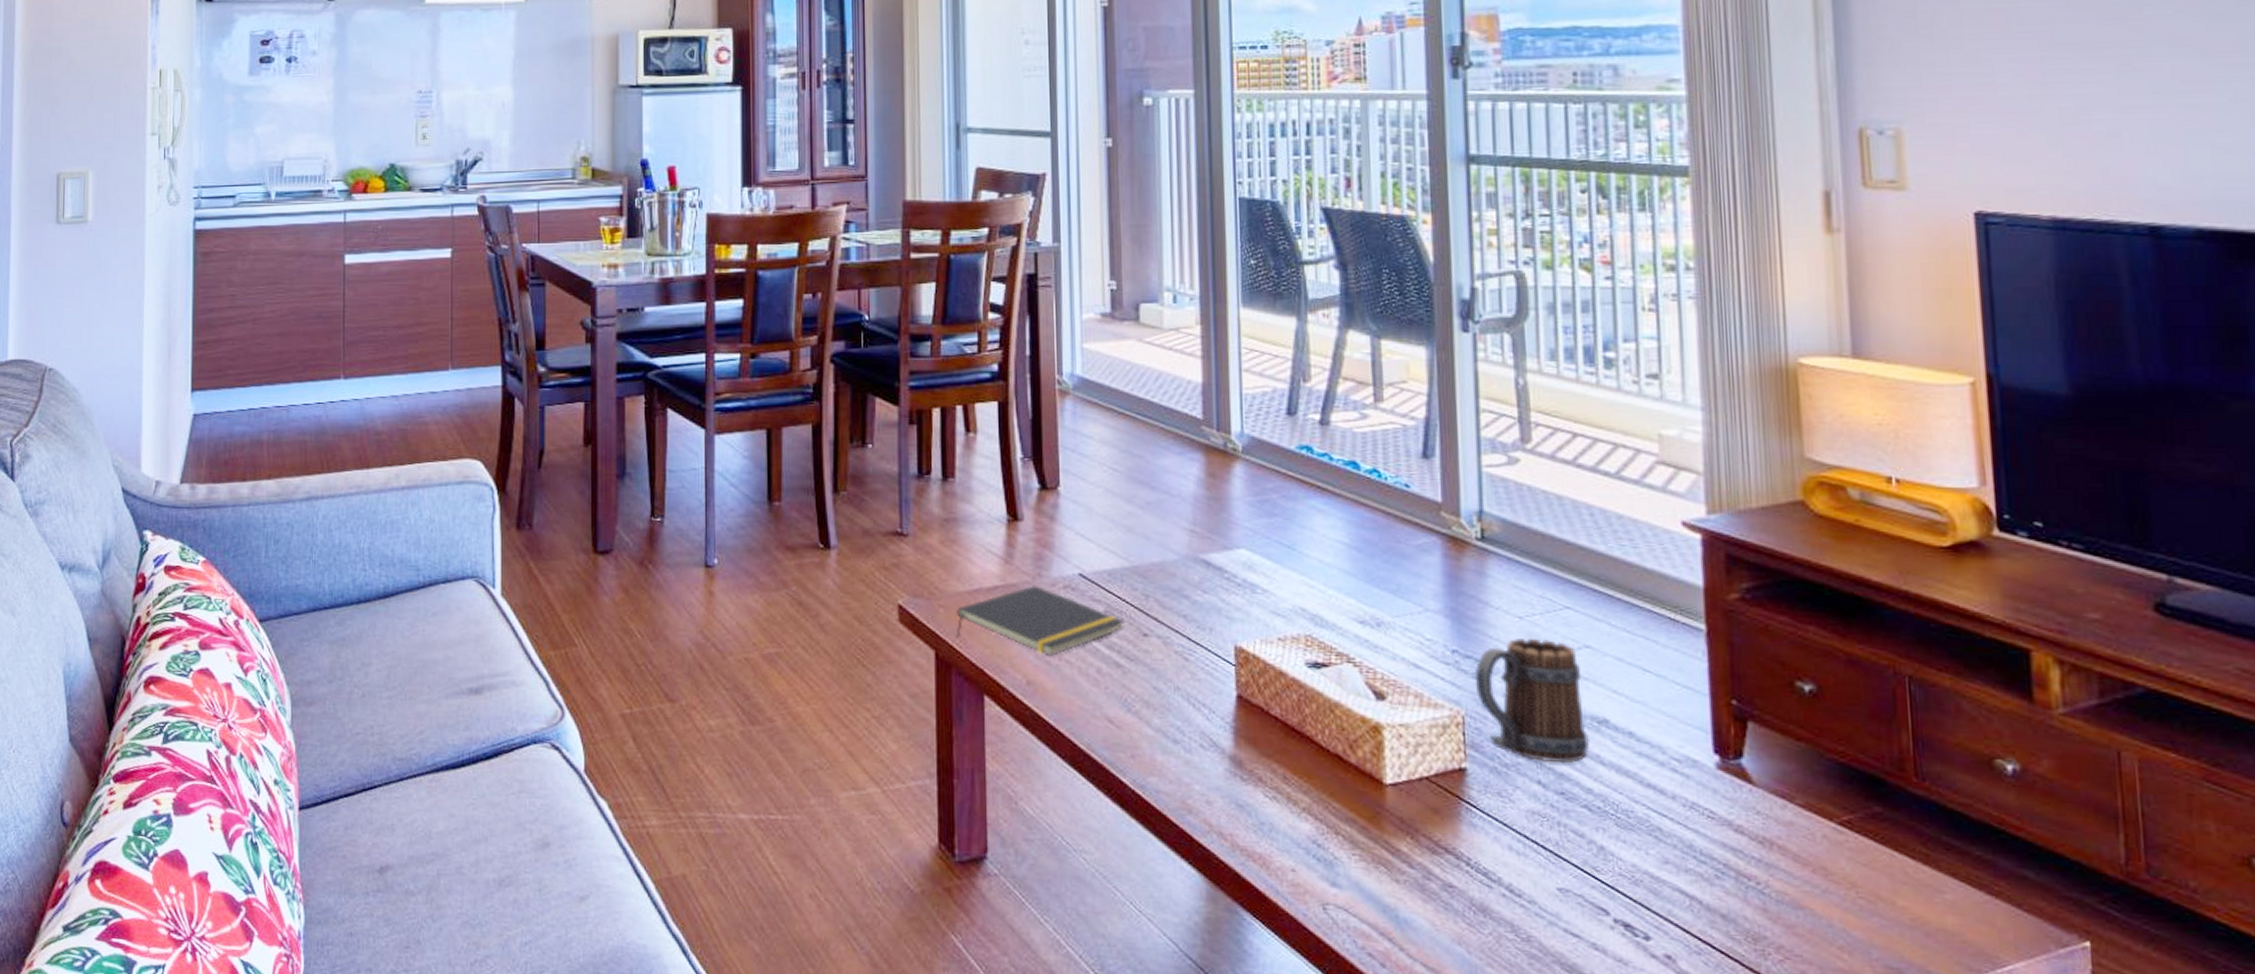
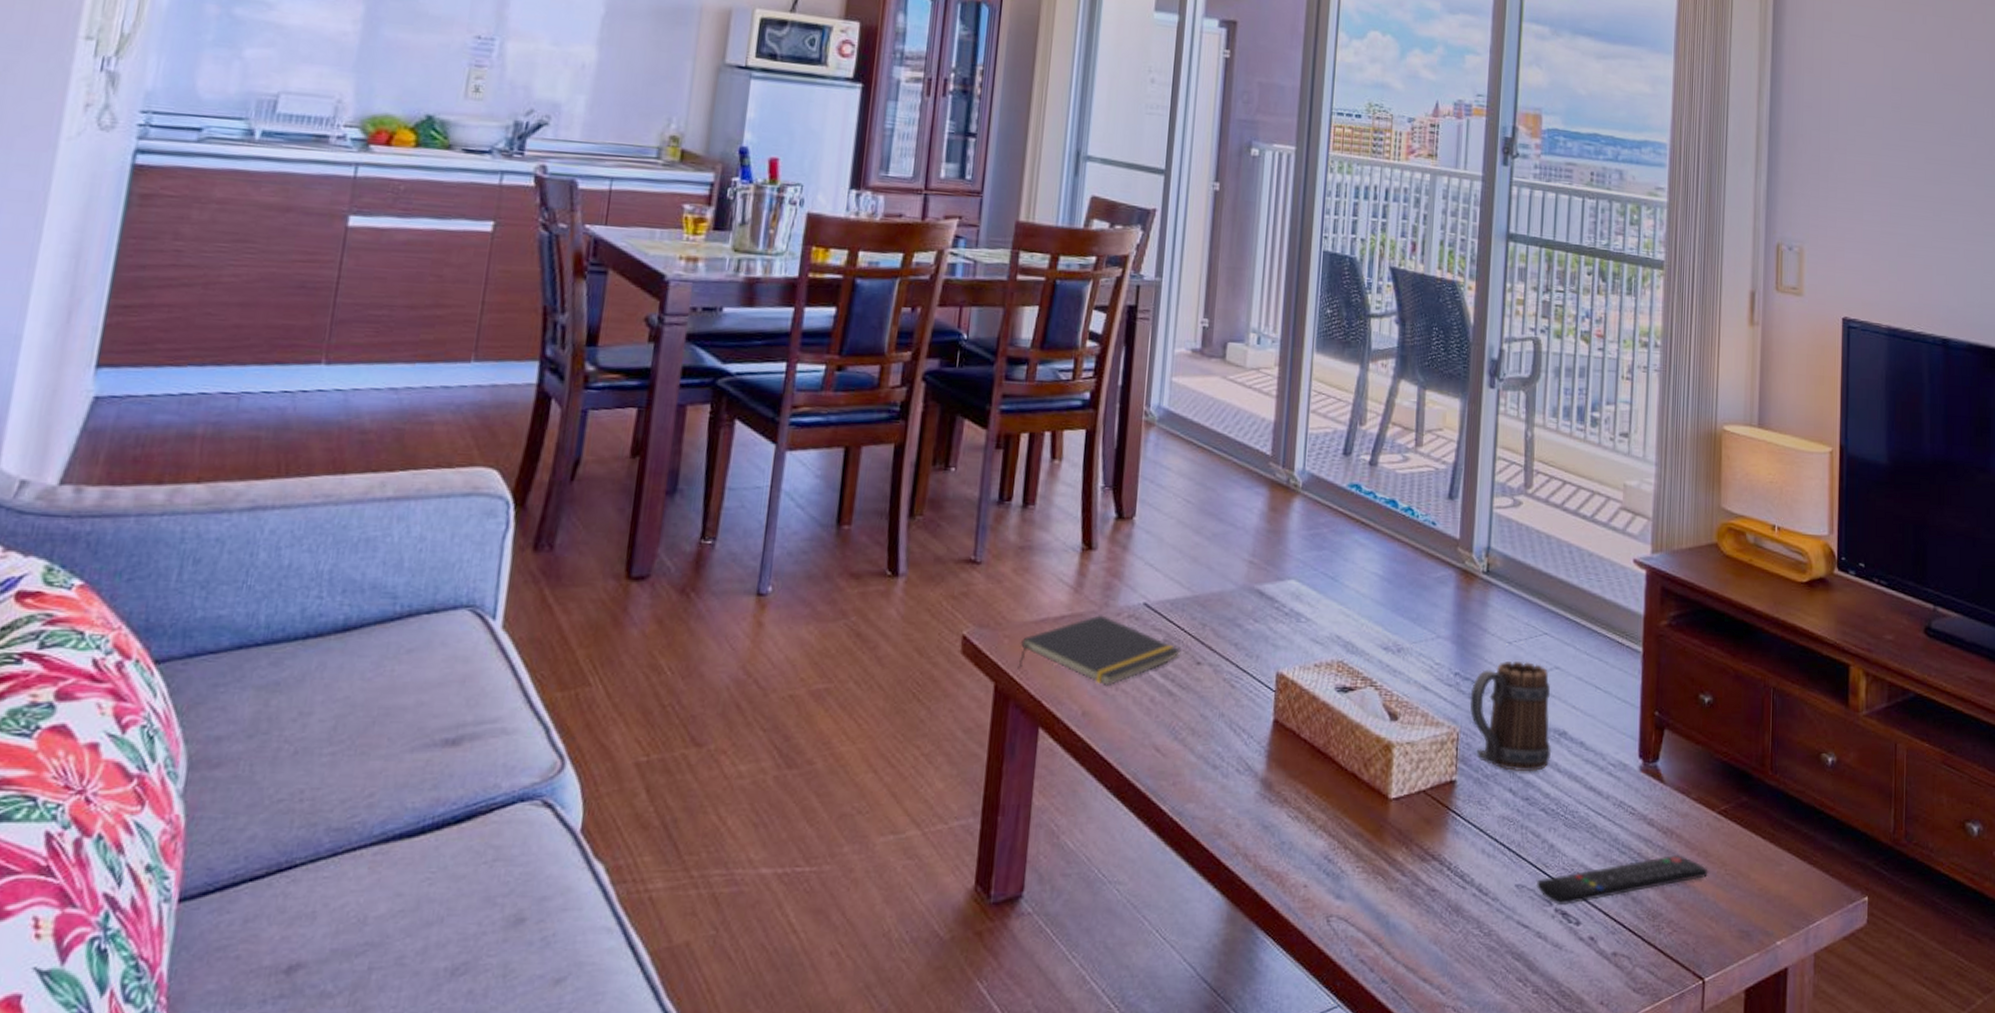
remote control: none [1584,869,1831,916] -> present [1536,855,1708,905]

